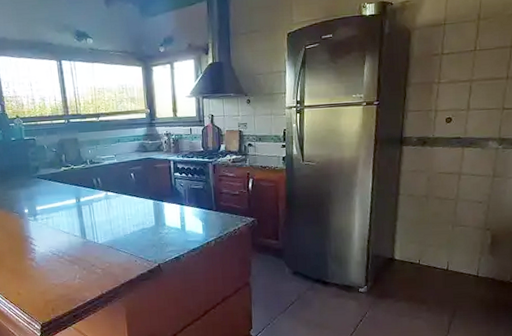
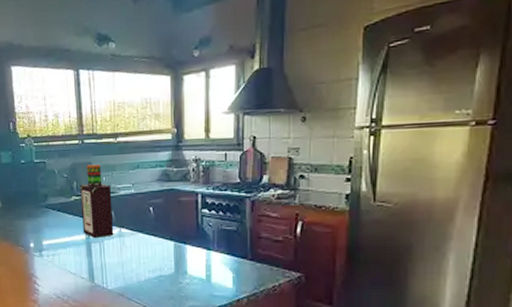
bottle: none [68,139,101,201] -> present [80,164,114,238]

